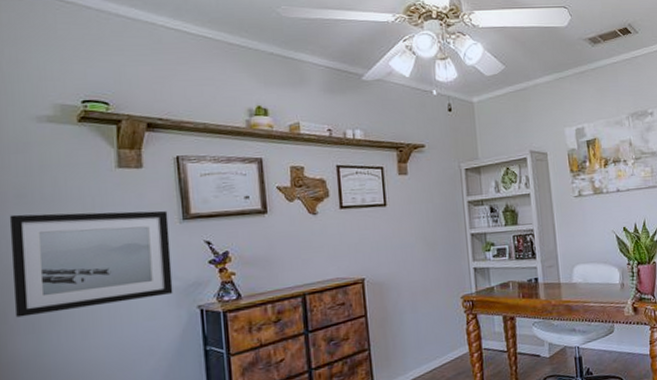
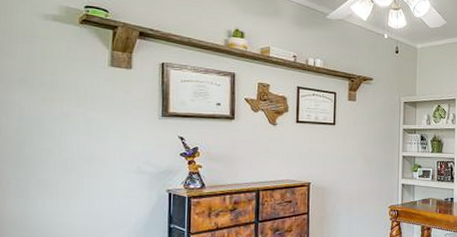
wall art: present [9,210,173,318] -> none [7,95,150,183]

